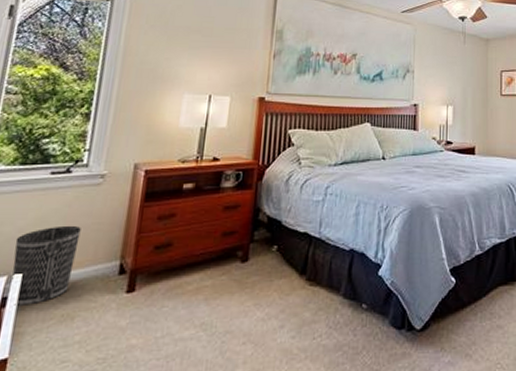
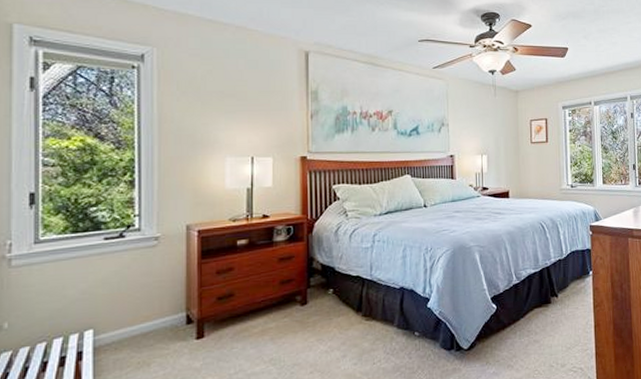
wastebasket: present [12,225,81,306] -> none [80,284,143,358]

